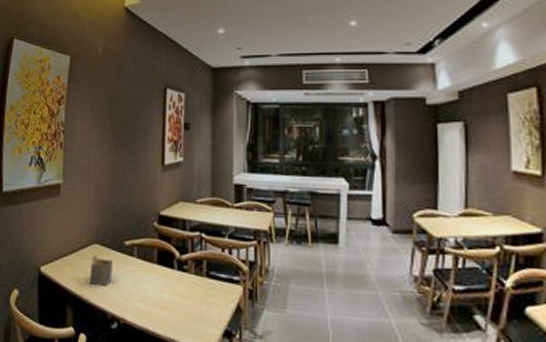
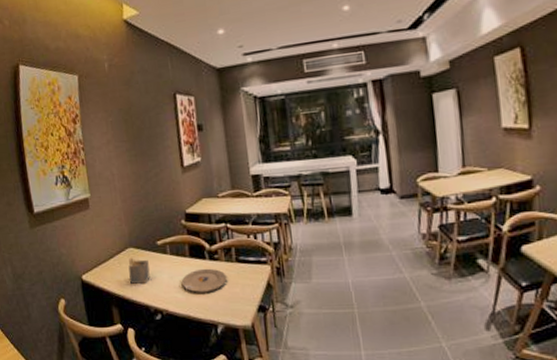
plate: none [144,278,194,307] -> present [181,268,227,293]

